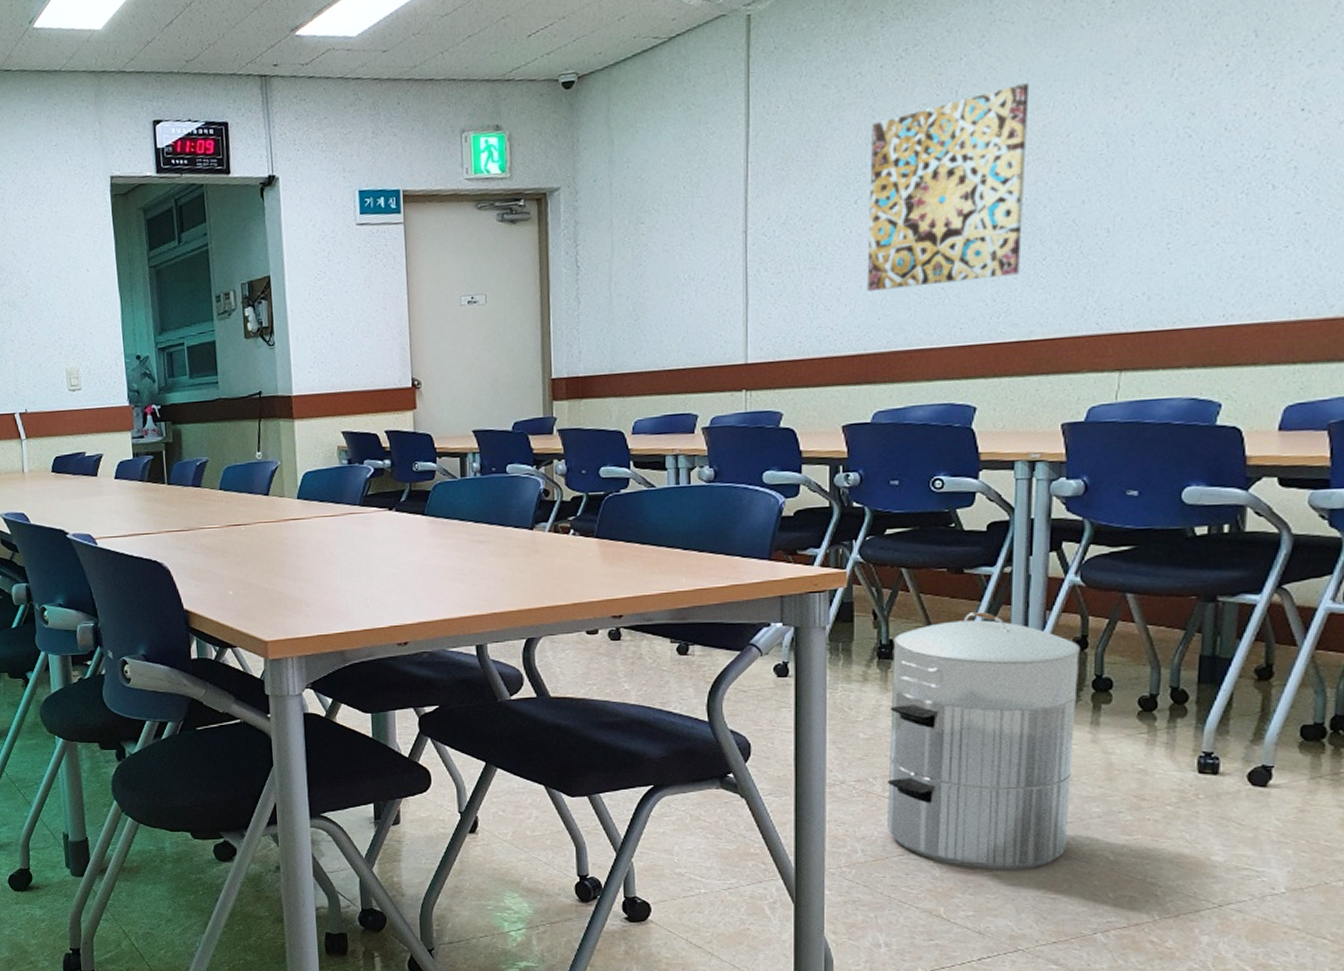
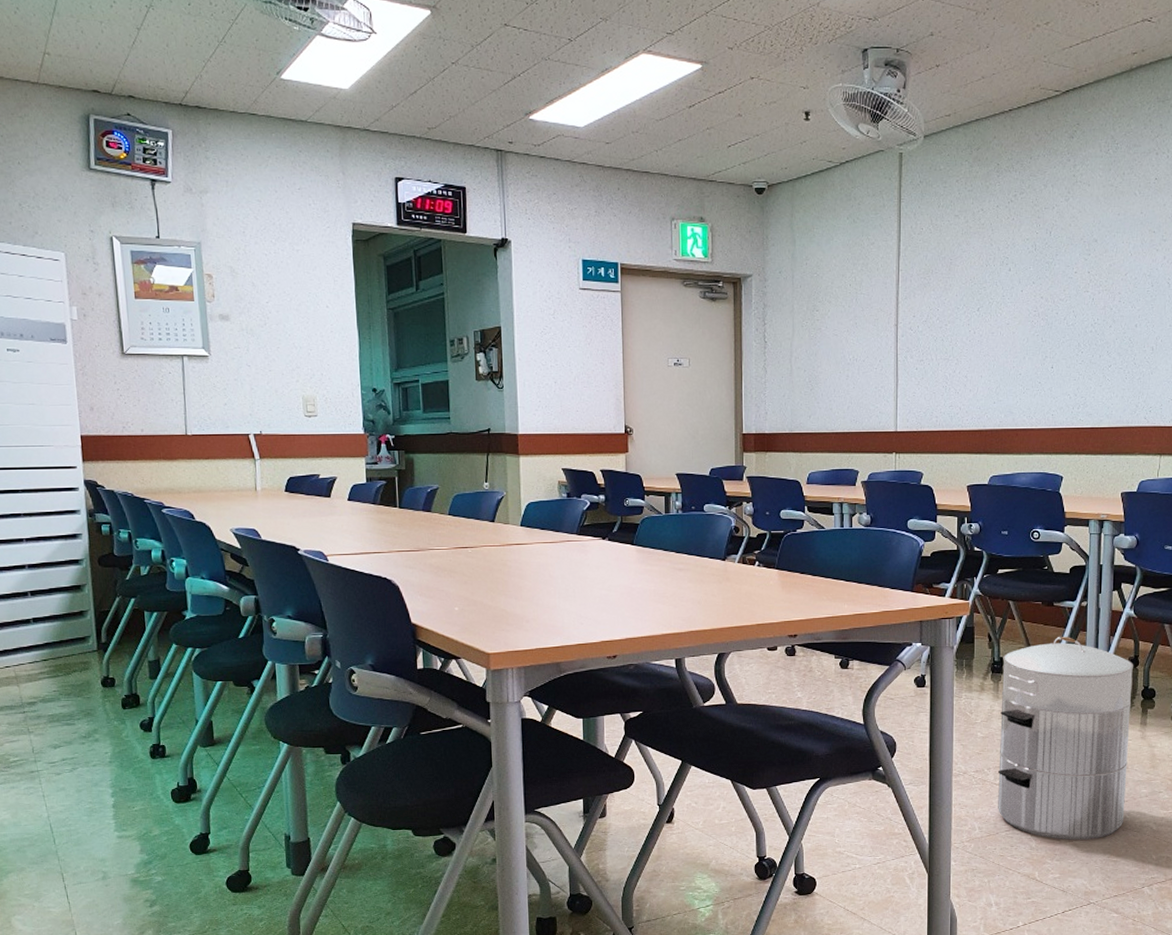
wall art: present [867,83,1030,291] -> none [986,232,1101,380]

